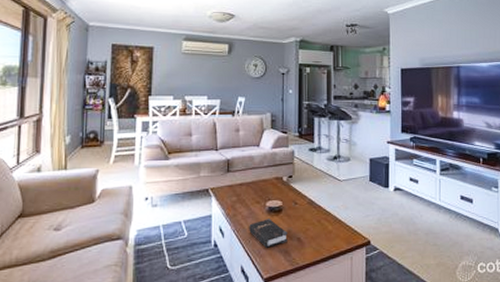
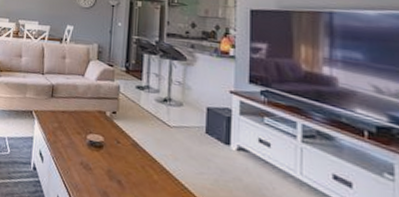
hardback book: present [249,219,288,248] -> none [68,152,108,184]

